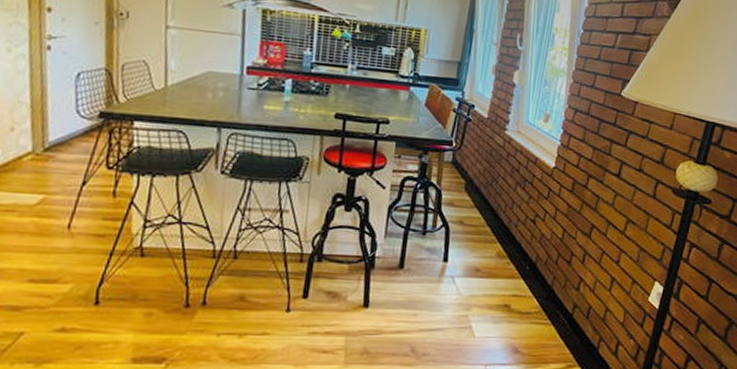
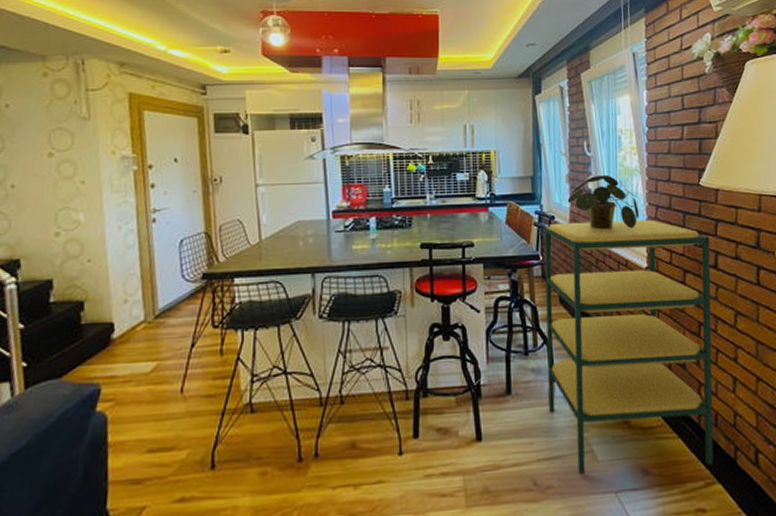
shelving unit: none [436,112,620,350] -> present [544,219,714,476]
potted plant: none [490,70,558,128] -> present [567,174,640,230]

